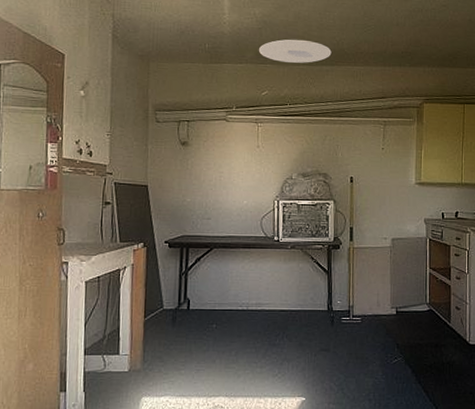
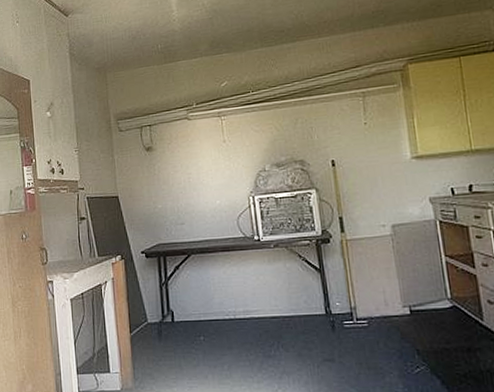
ceiling light: present [258,39,332,63] -> none [211,20,291,49]

